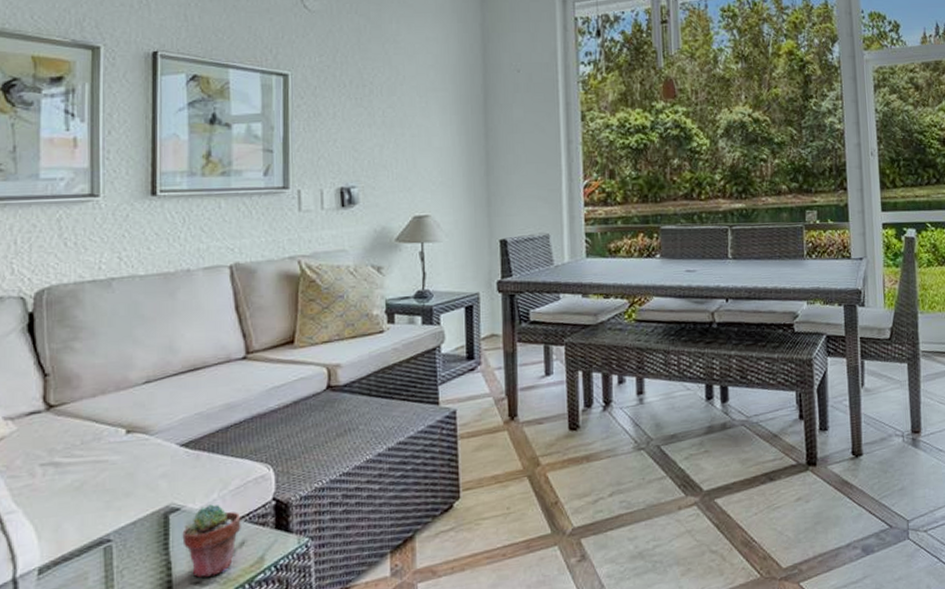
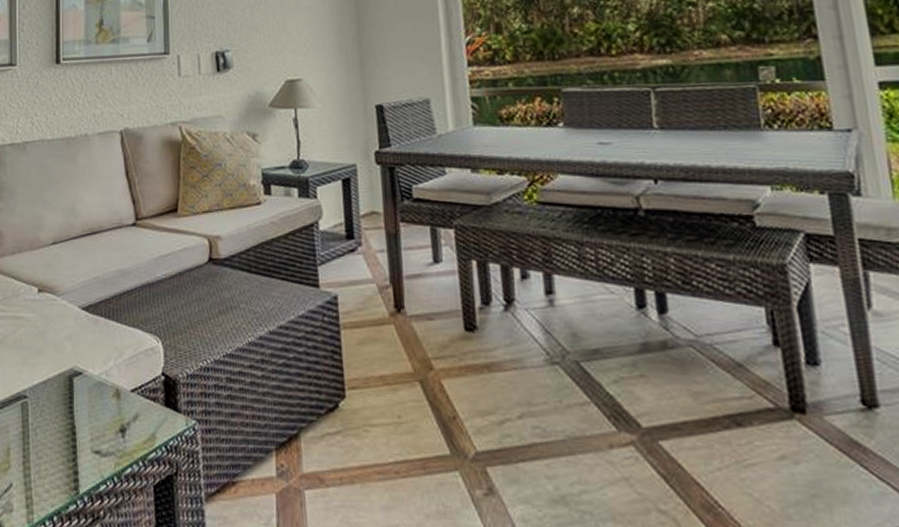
potted succulent: present [182,504,241,578] -> none [84,372,135,447]

